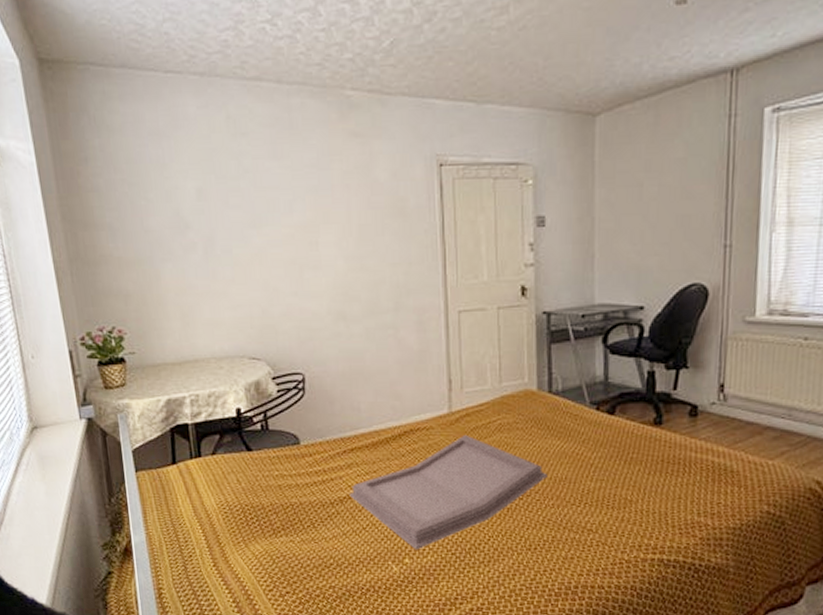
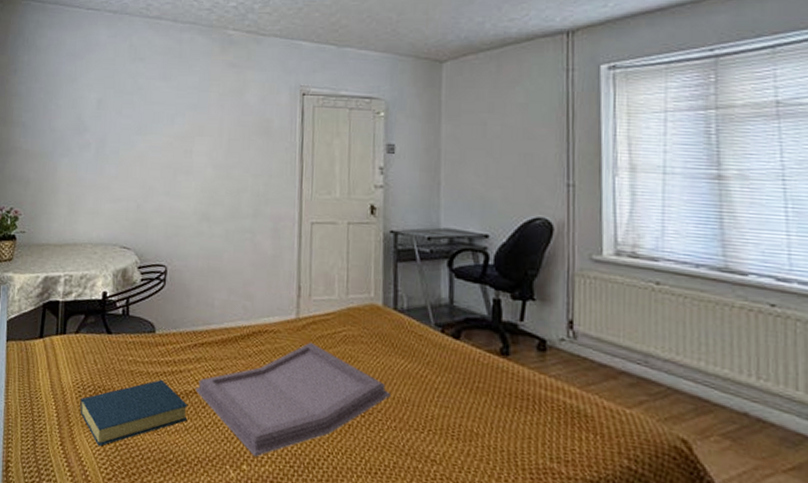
hardback book: none [228,489,345,561] -> present [80,379,189,446]

